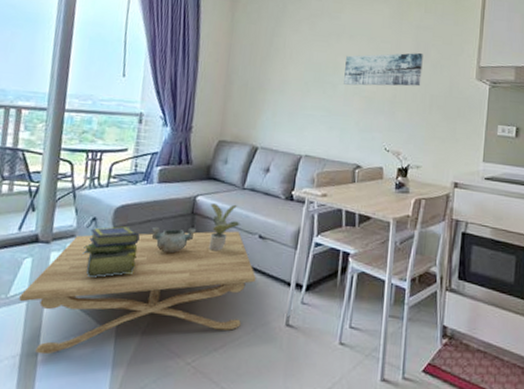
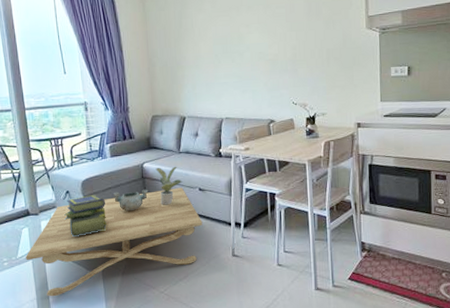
wall art: present [344,52,423,87] -> none [247,12,317,52]

